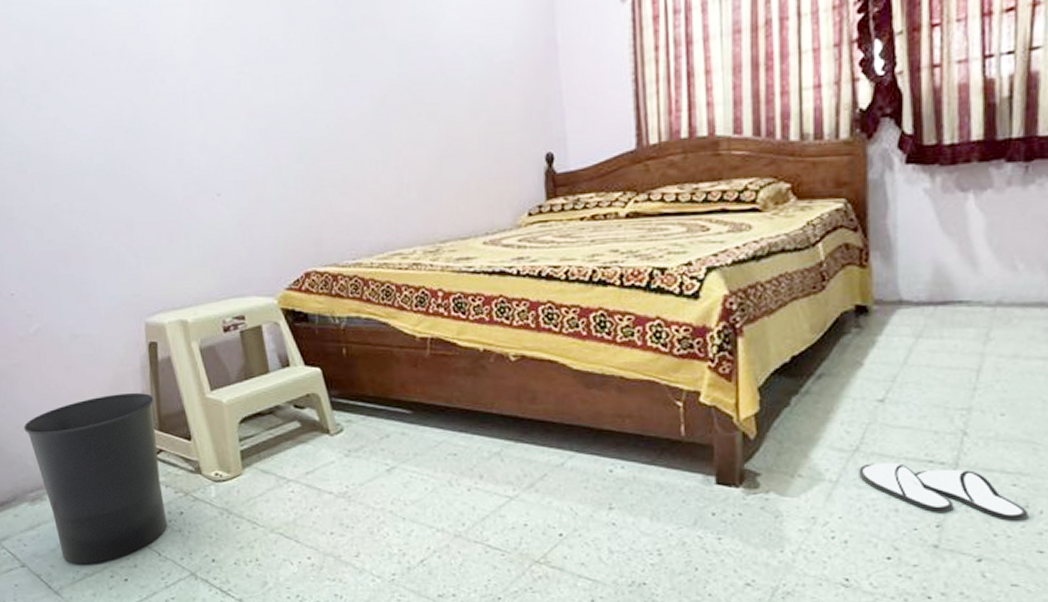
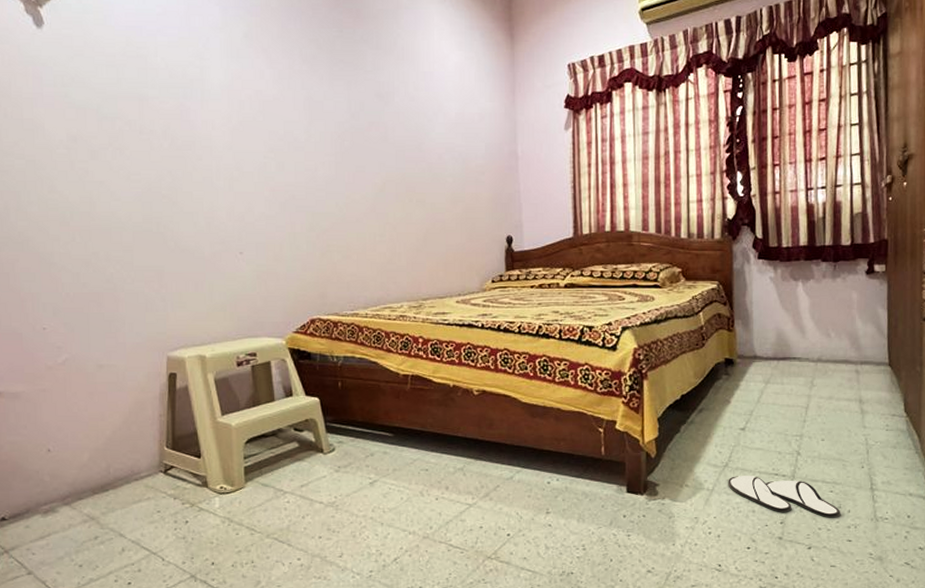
waste bin: present [23,393,168,564] -> none [43,417,173,570]

